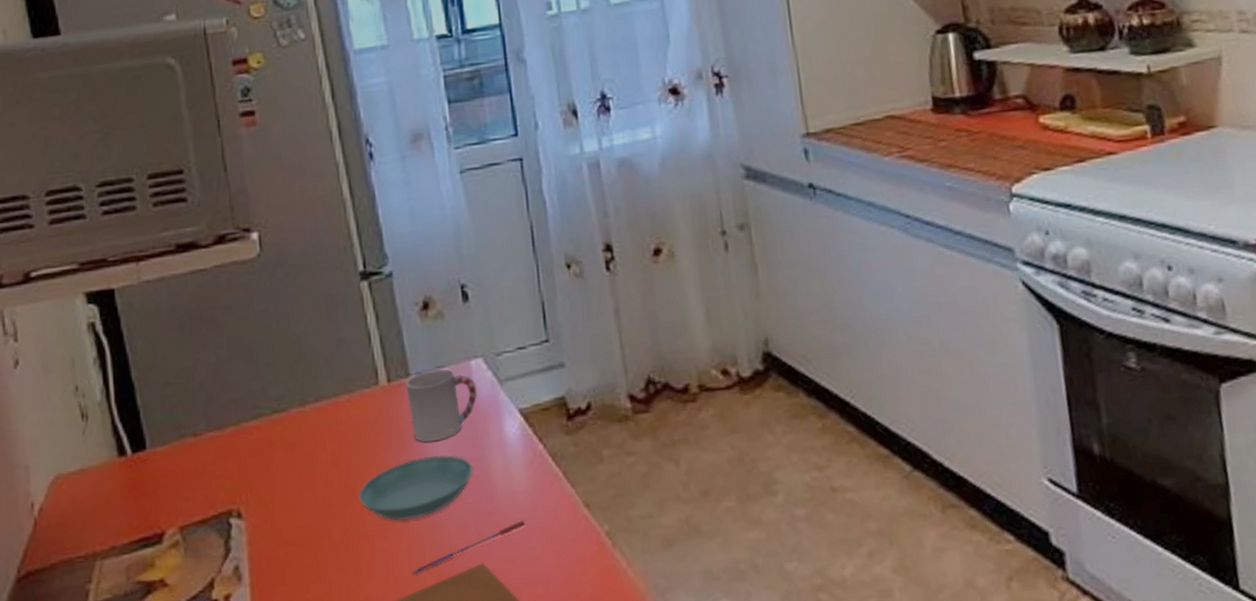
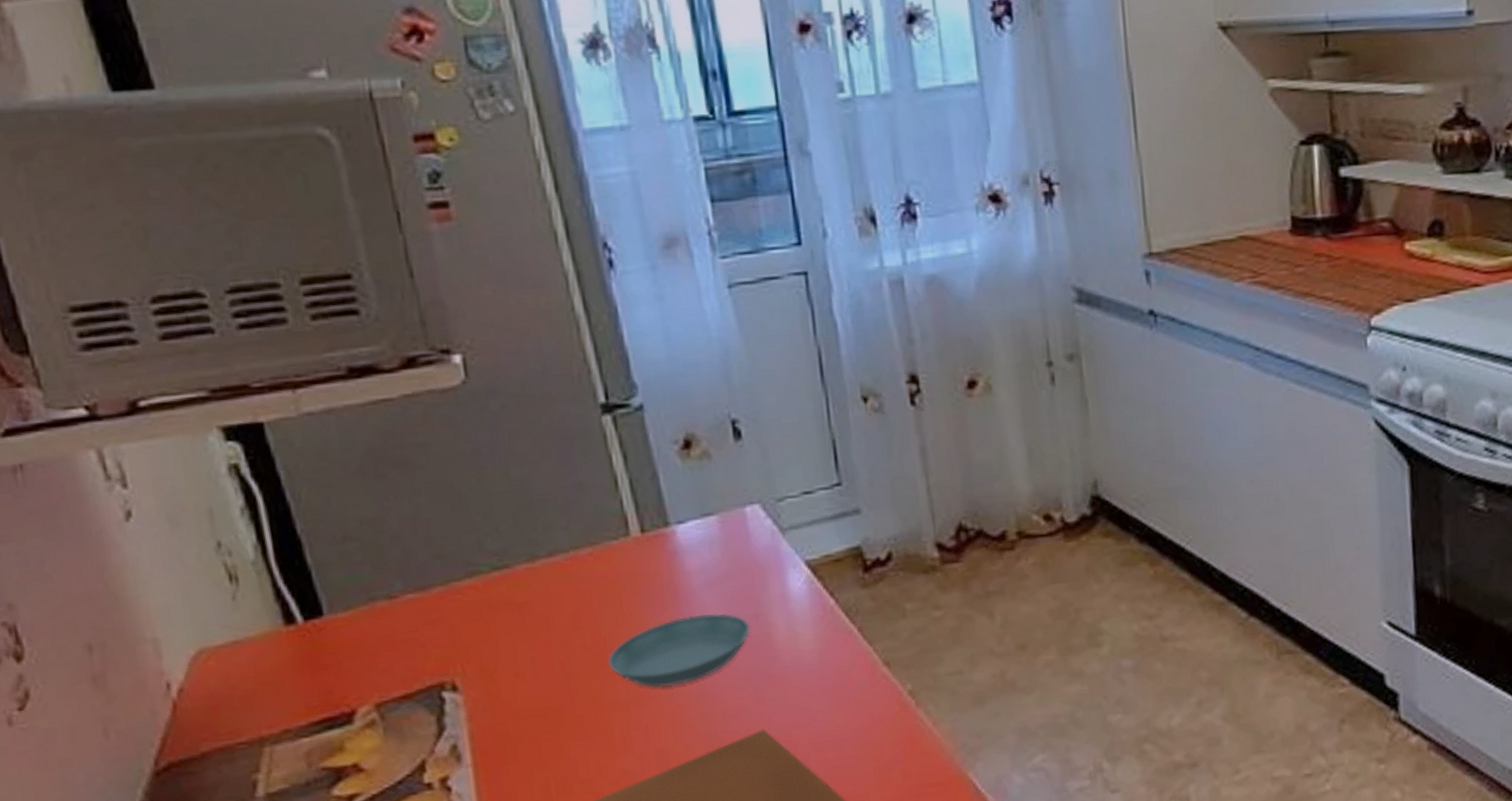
cup: present [405,368,478,442] -> none [664,516,754,600]
pen: present [412,520,526,574] -> none [677,682,814,745]

